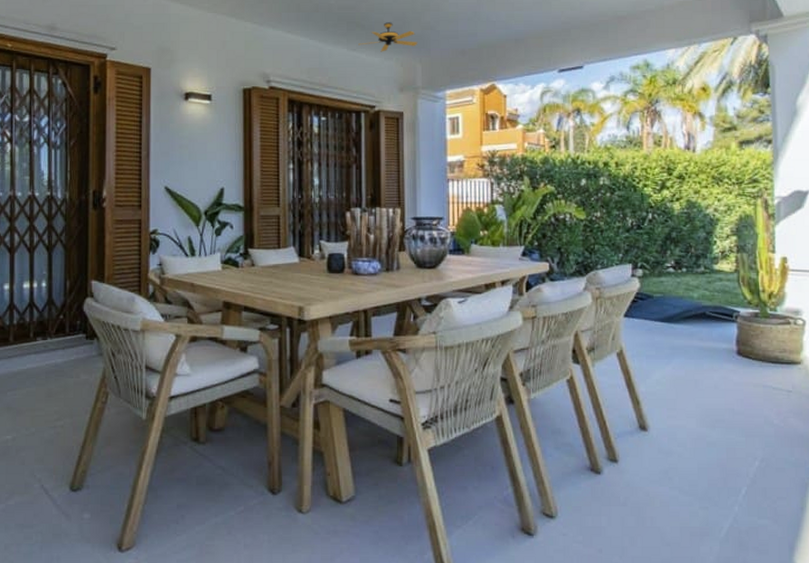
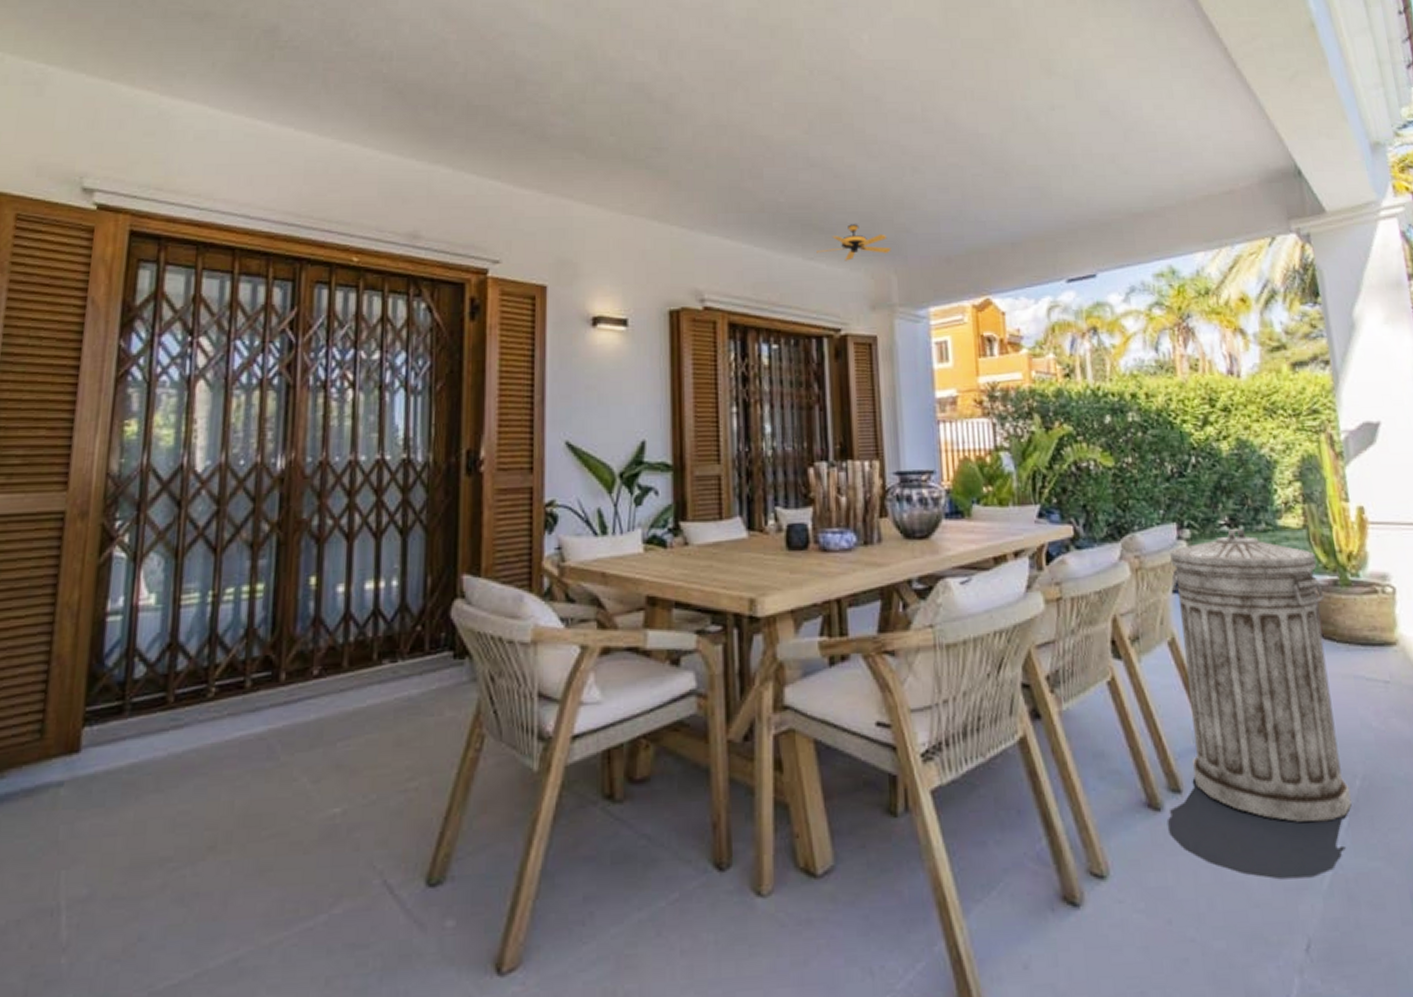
trash can: none [623,271,750,490] -> present [1170,529,1352,822]

